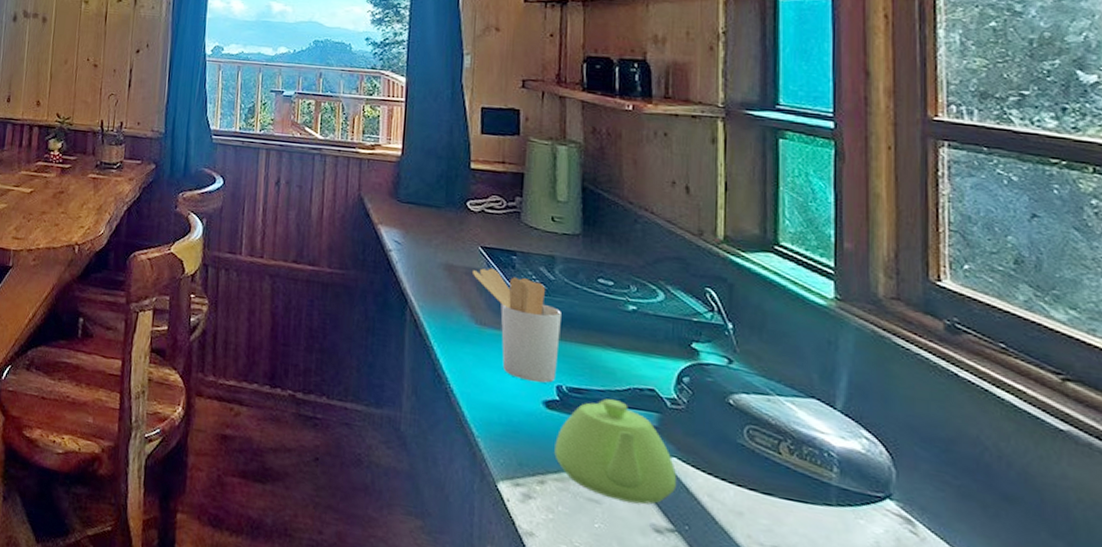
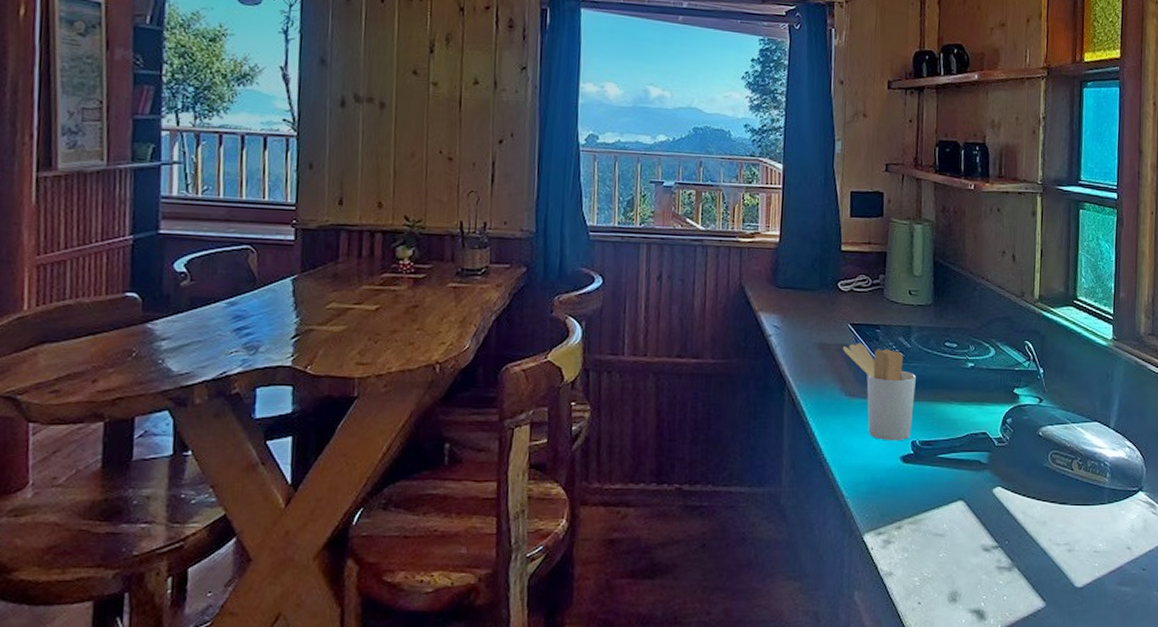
teapot: present [554,398,677,505] -> none [909,446,1001,531]

